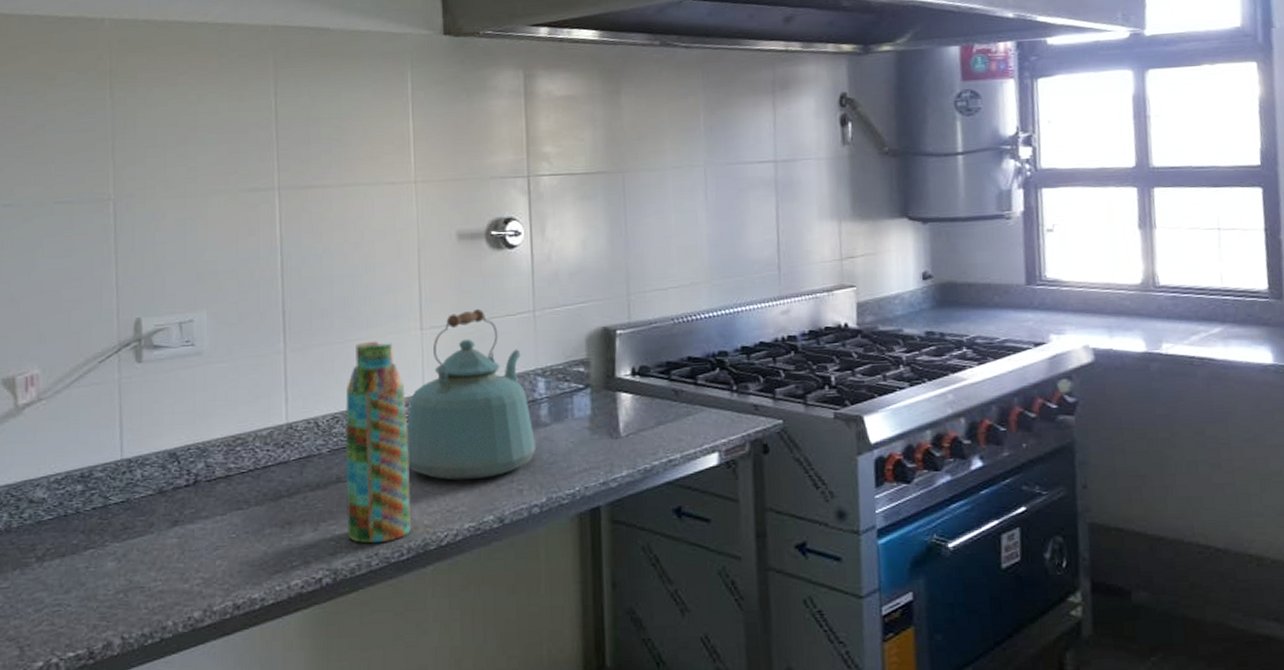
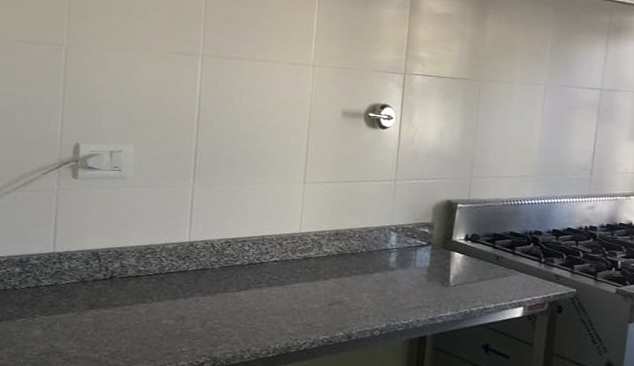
water bottle: present [345,341,411,544] -> none [227,186,286,342]
kettle: present [406,308,537,481] -> none [281,172,384,304]

